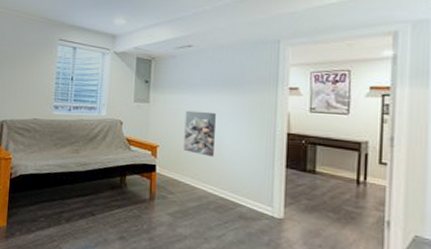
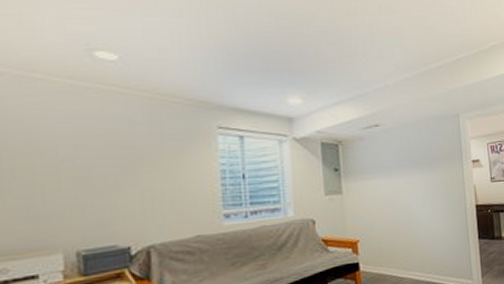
wall art: present [183,110,216,157] -> none [382,194,415,242]

